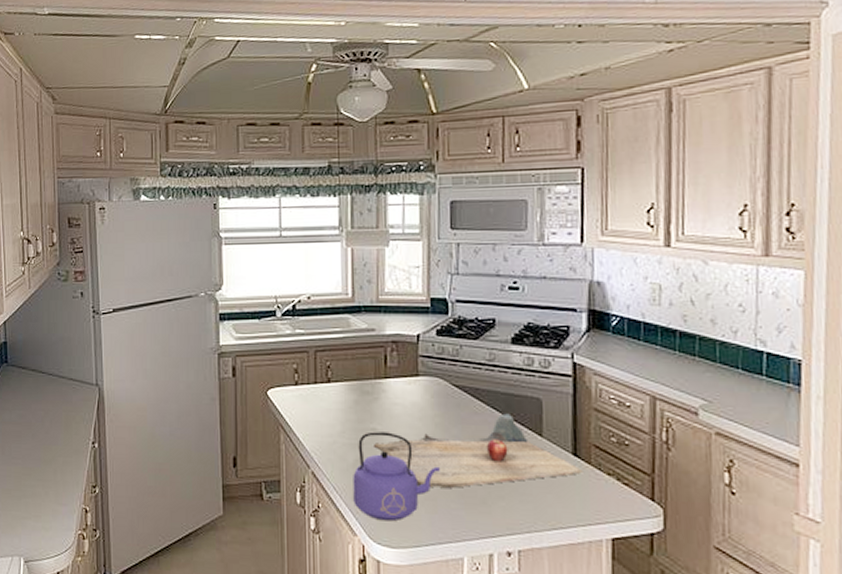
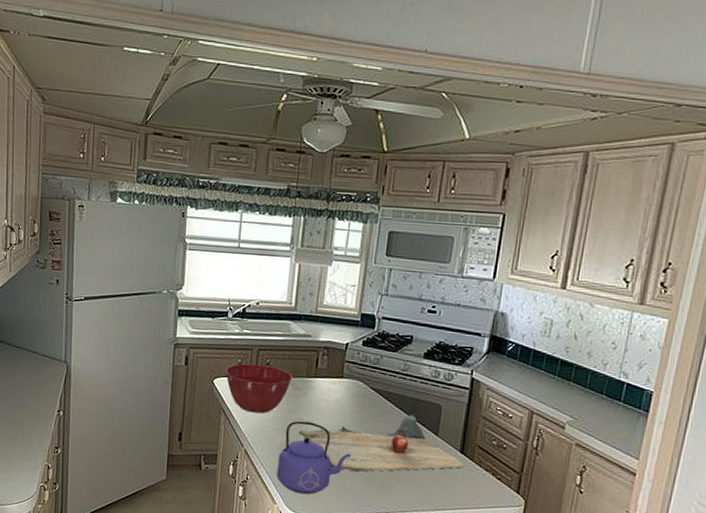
mixing bowl: none [279,368,360,427] -> present [224,363,293,414]

